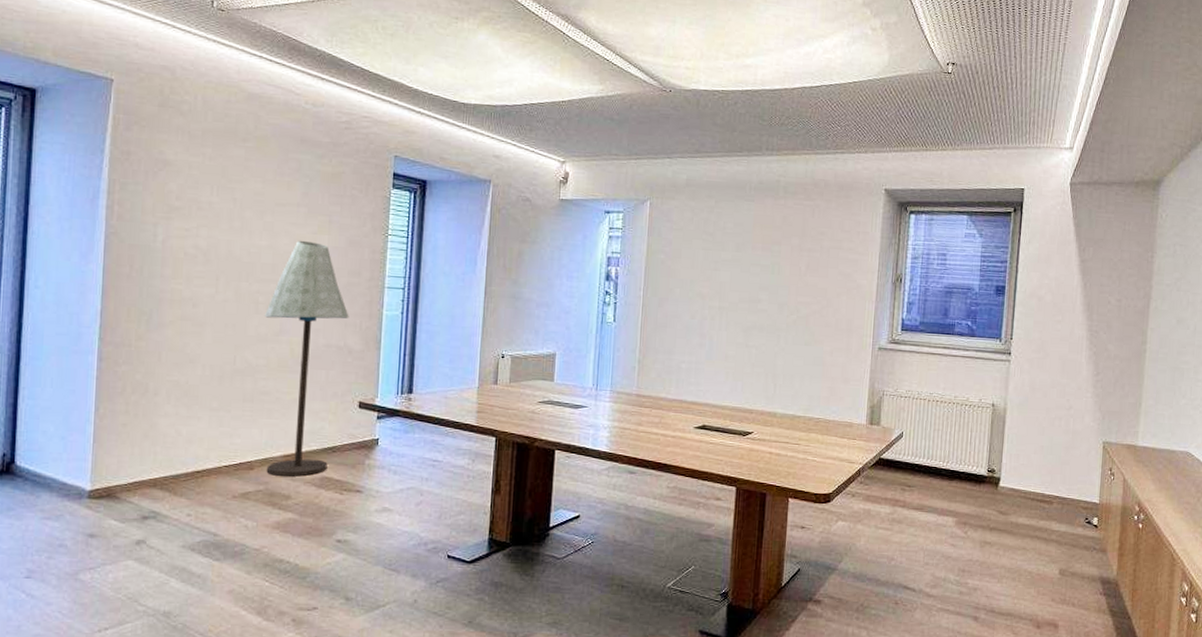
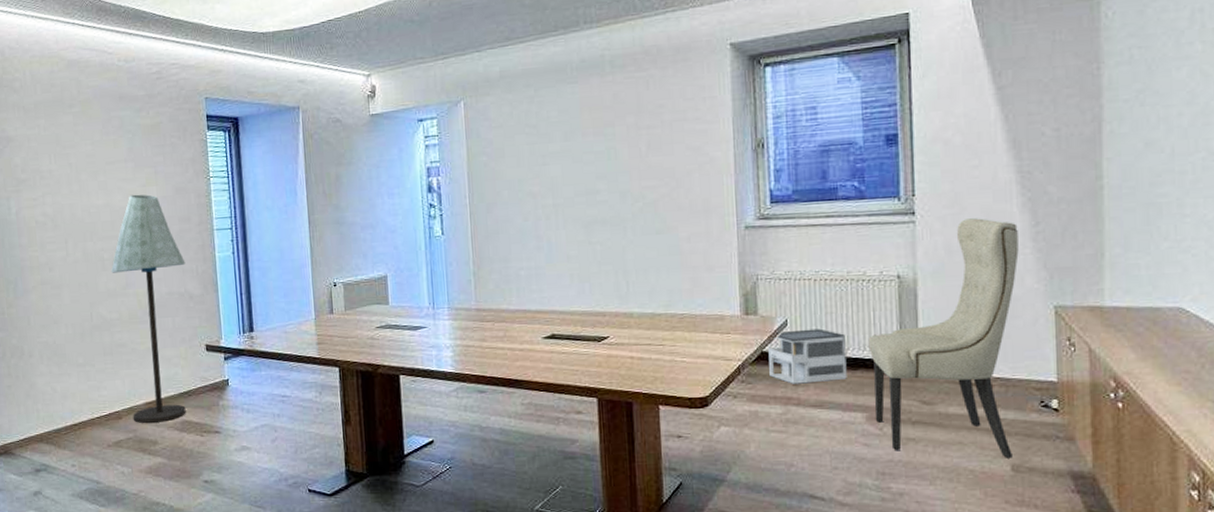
architectural model: none [884,442,947,489] -> present [768,328,847,384]
chair: none [962,363,1084,564] -> present [868,218,1019,458]

